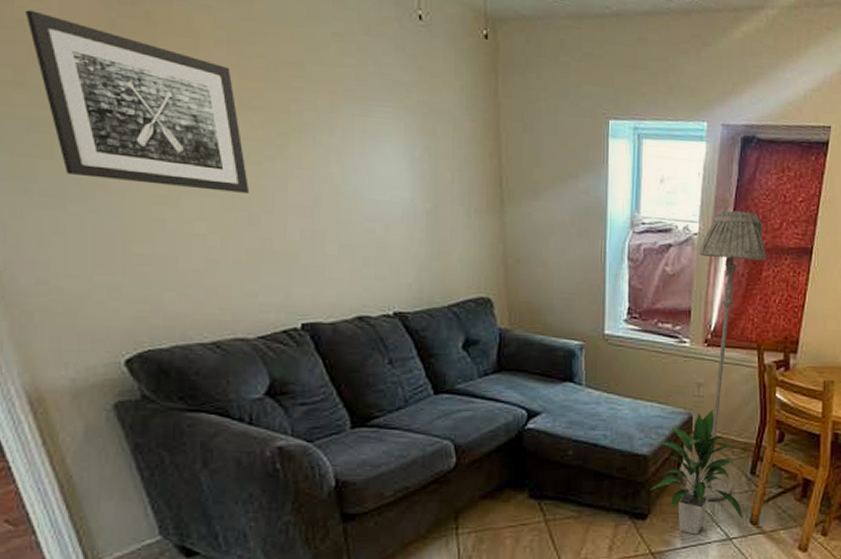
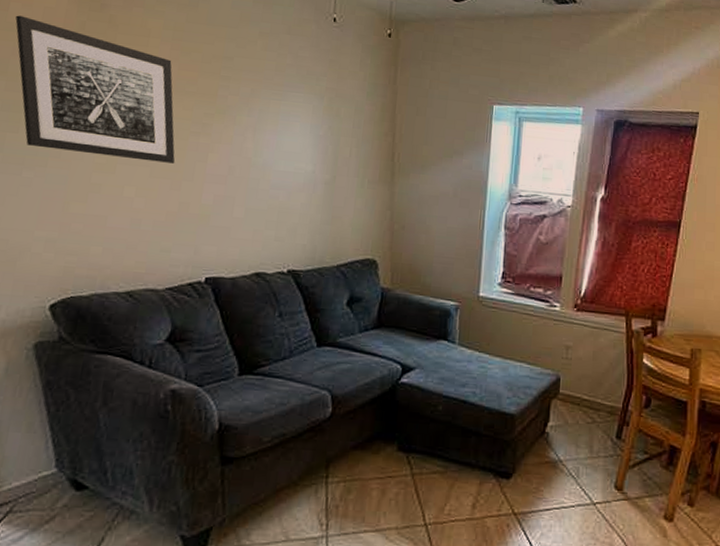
indoor plant: present [650,409,744,535] -> none [515,372,609,497]
floor lamp: present [685,210,766,500] -> none [550,185,636,463]

